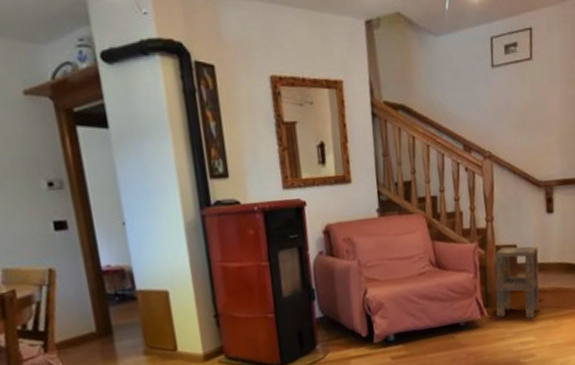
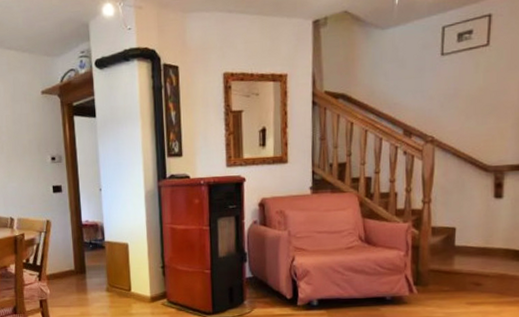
side table: present [494,246,539,319] -> none [427,229,481,302]

